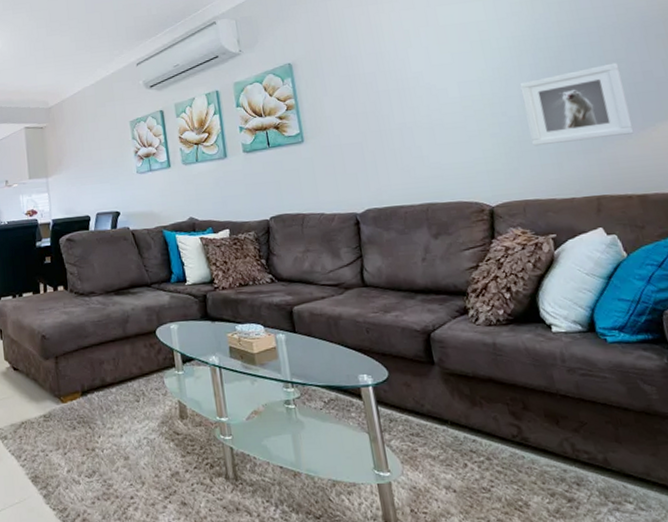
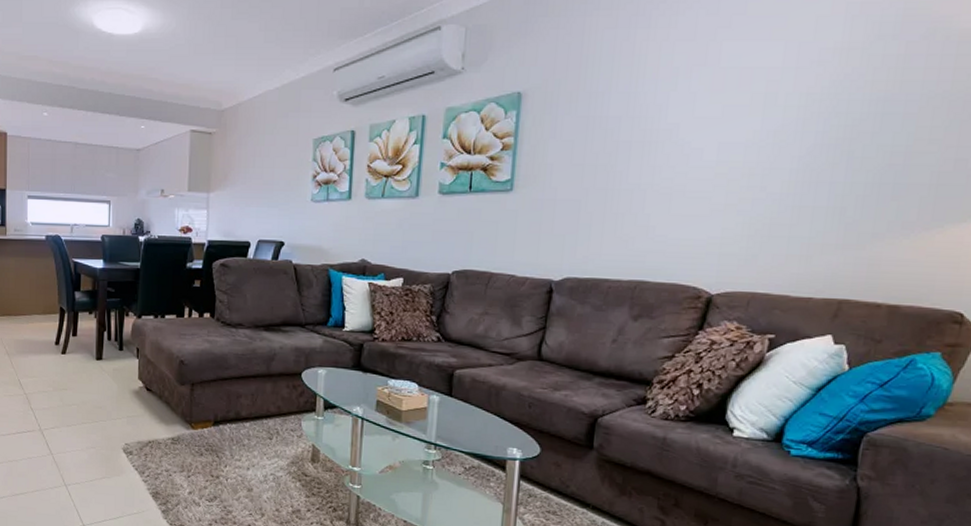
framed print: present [519,62,634,147] -> none [783,143,929,234]

